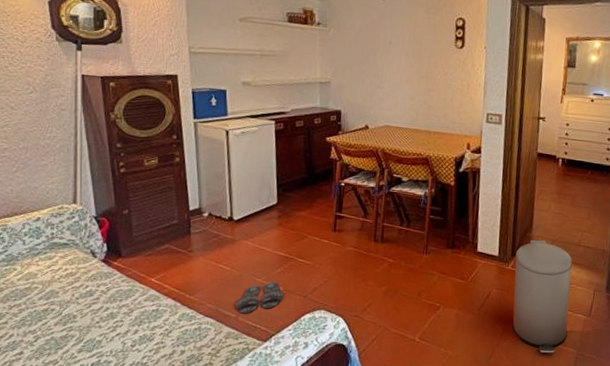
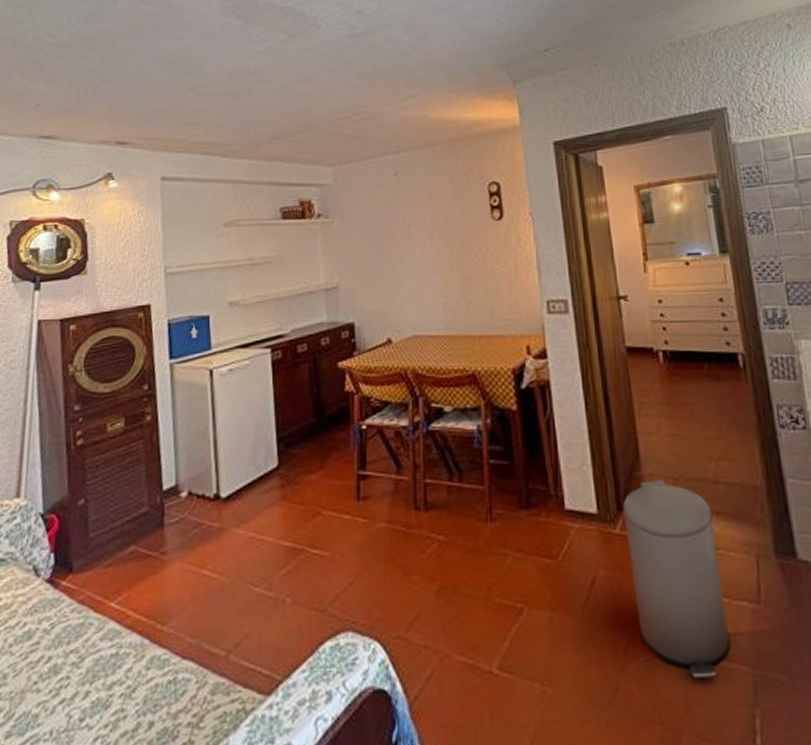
slippers: present [236,281,284,314] -> none [225,590,292,649]

